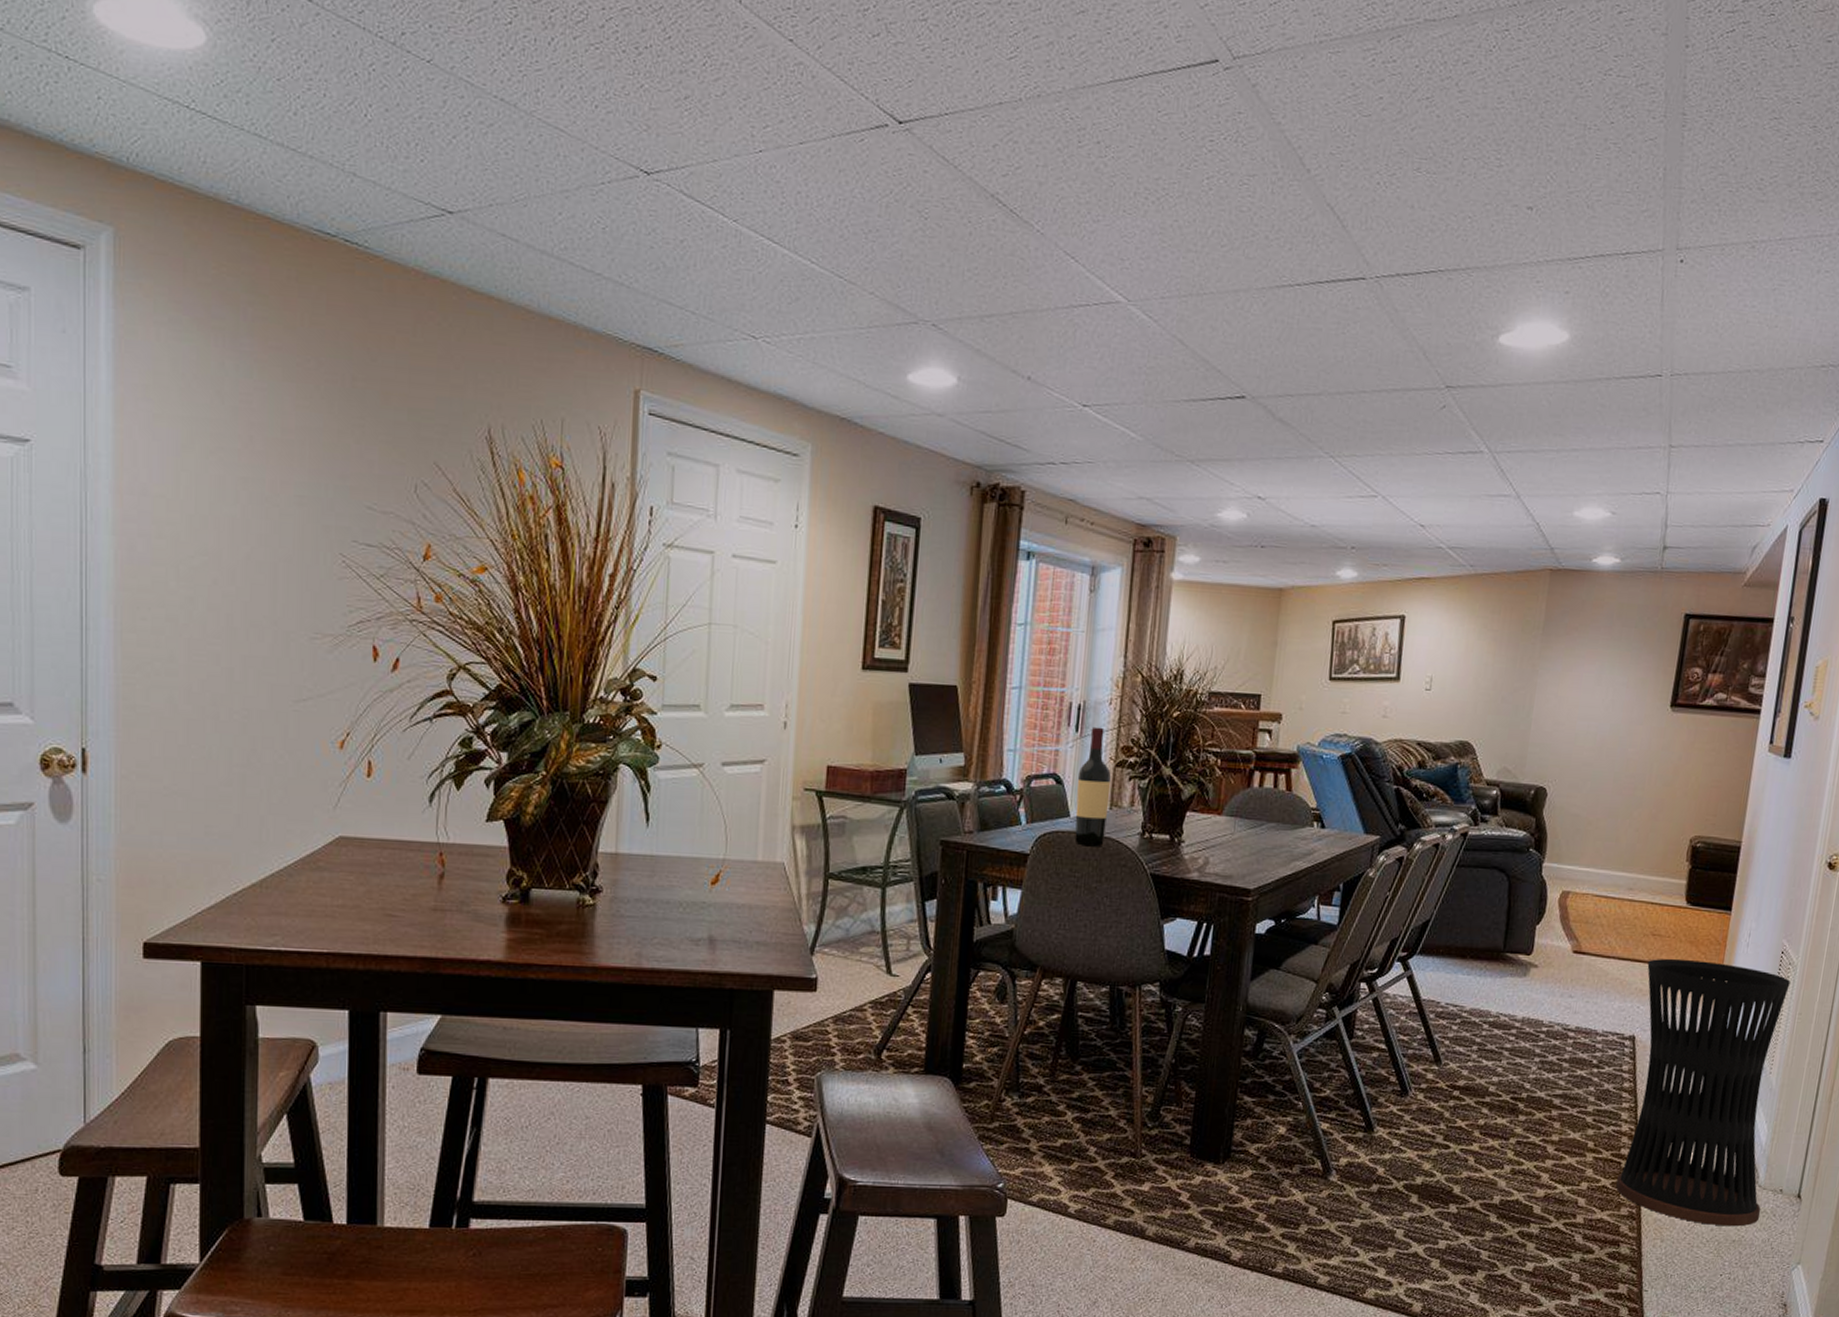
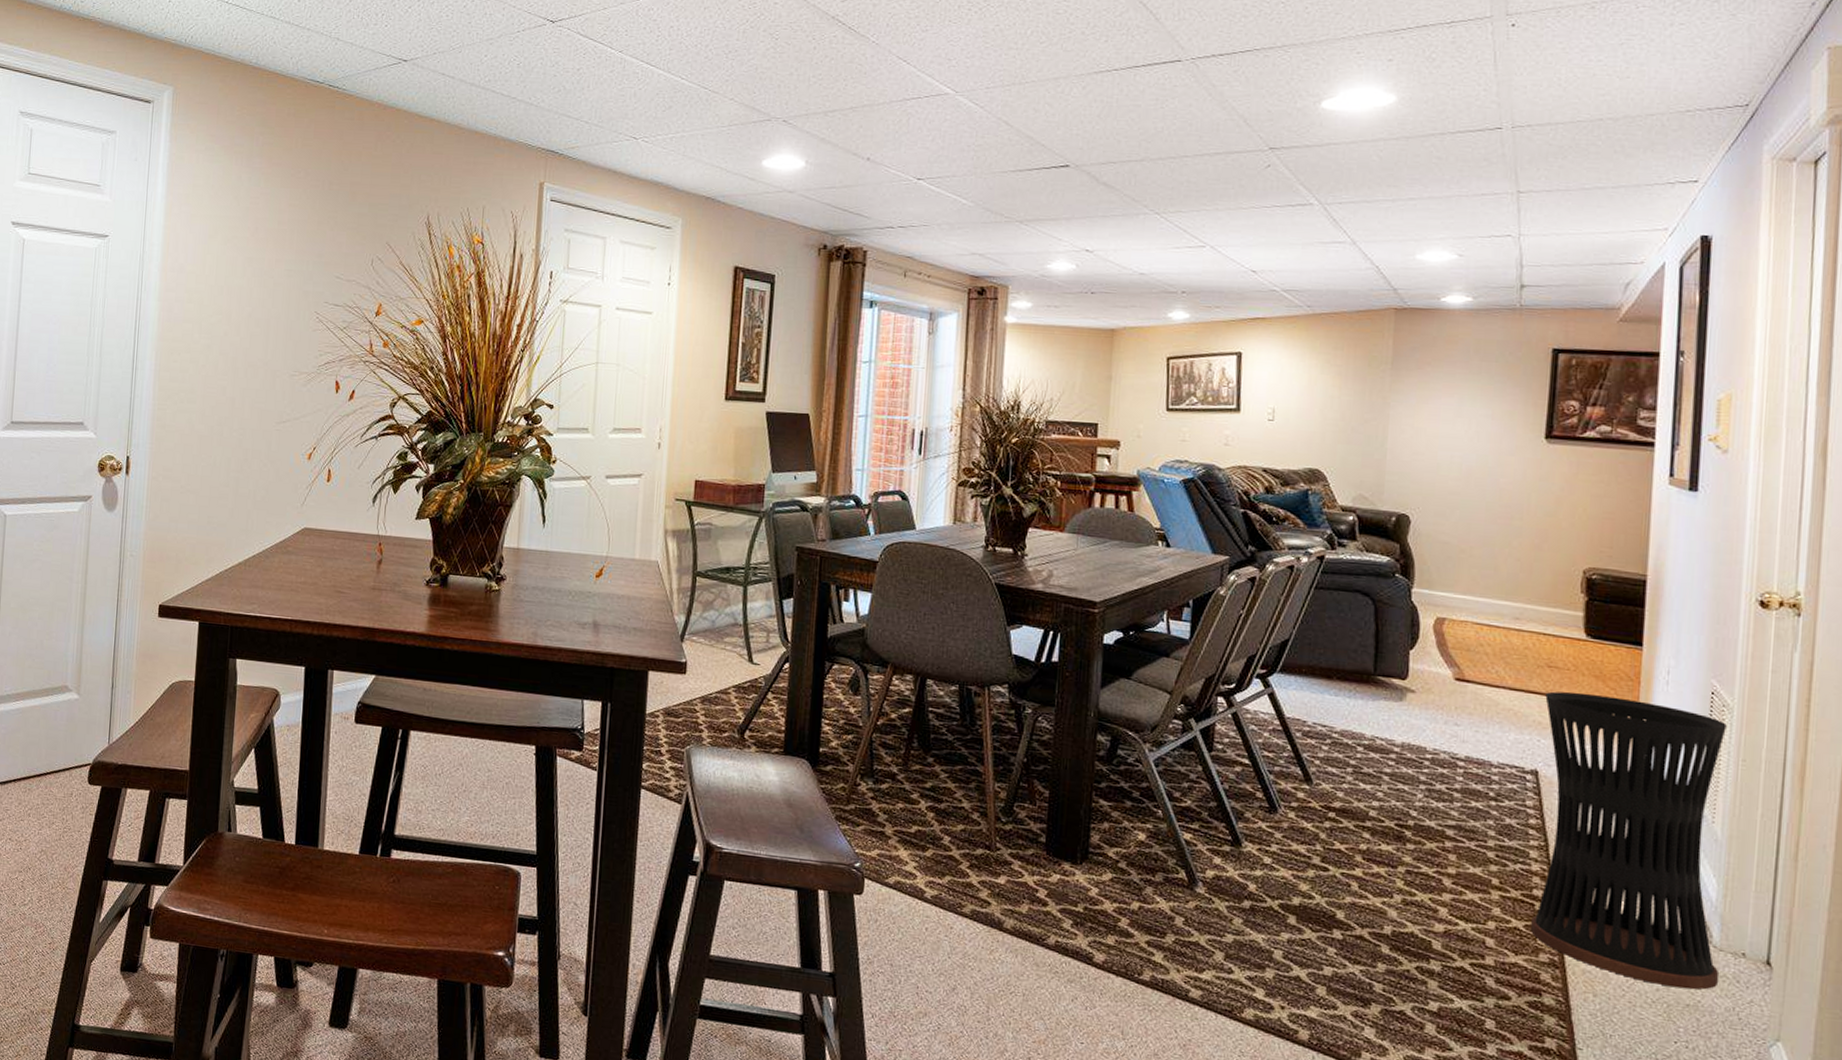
wine bottle: present [1074,726,1112,847] -> none [920,450,955,557]

